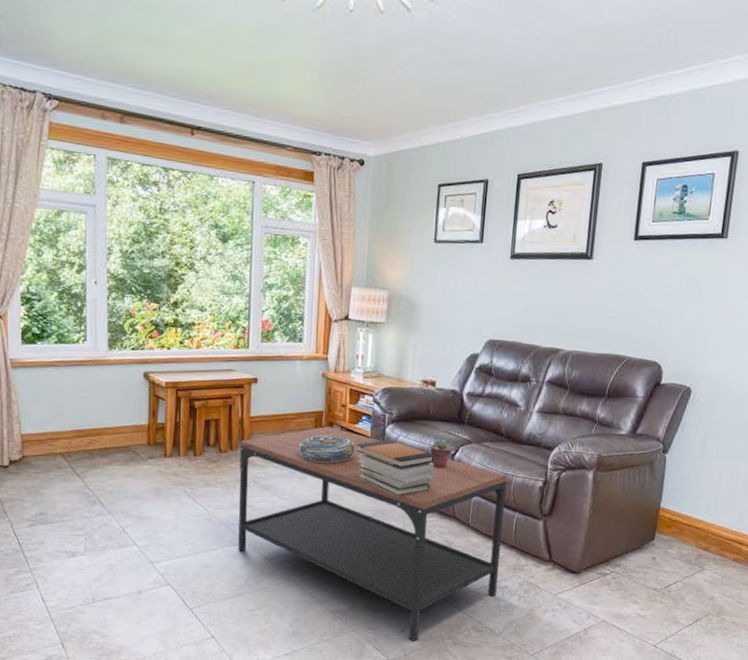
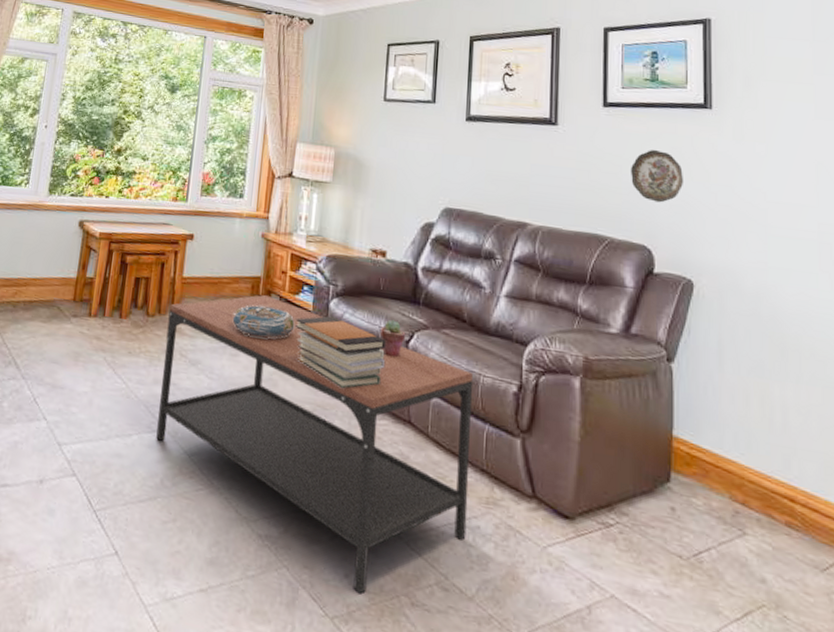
decorative plate: none [651,277,696,325] -> present [630,149,683,203]

